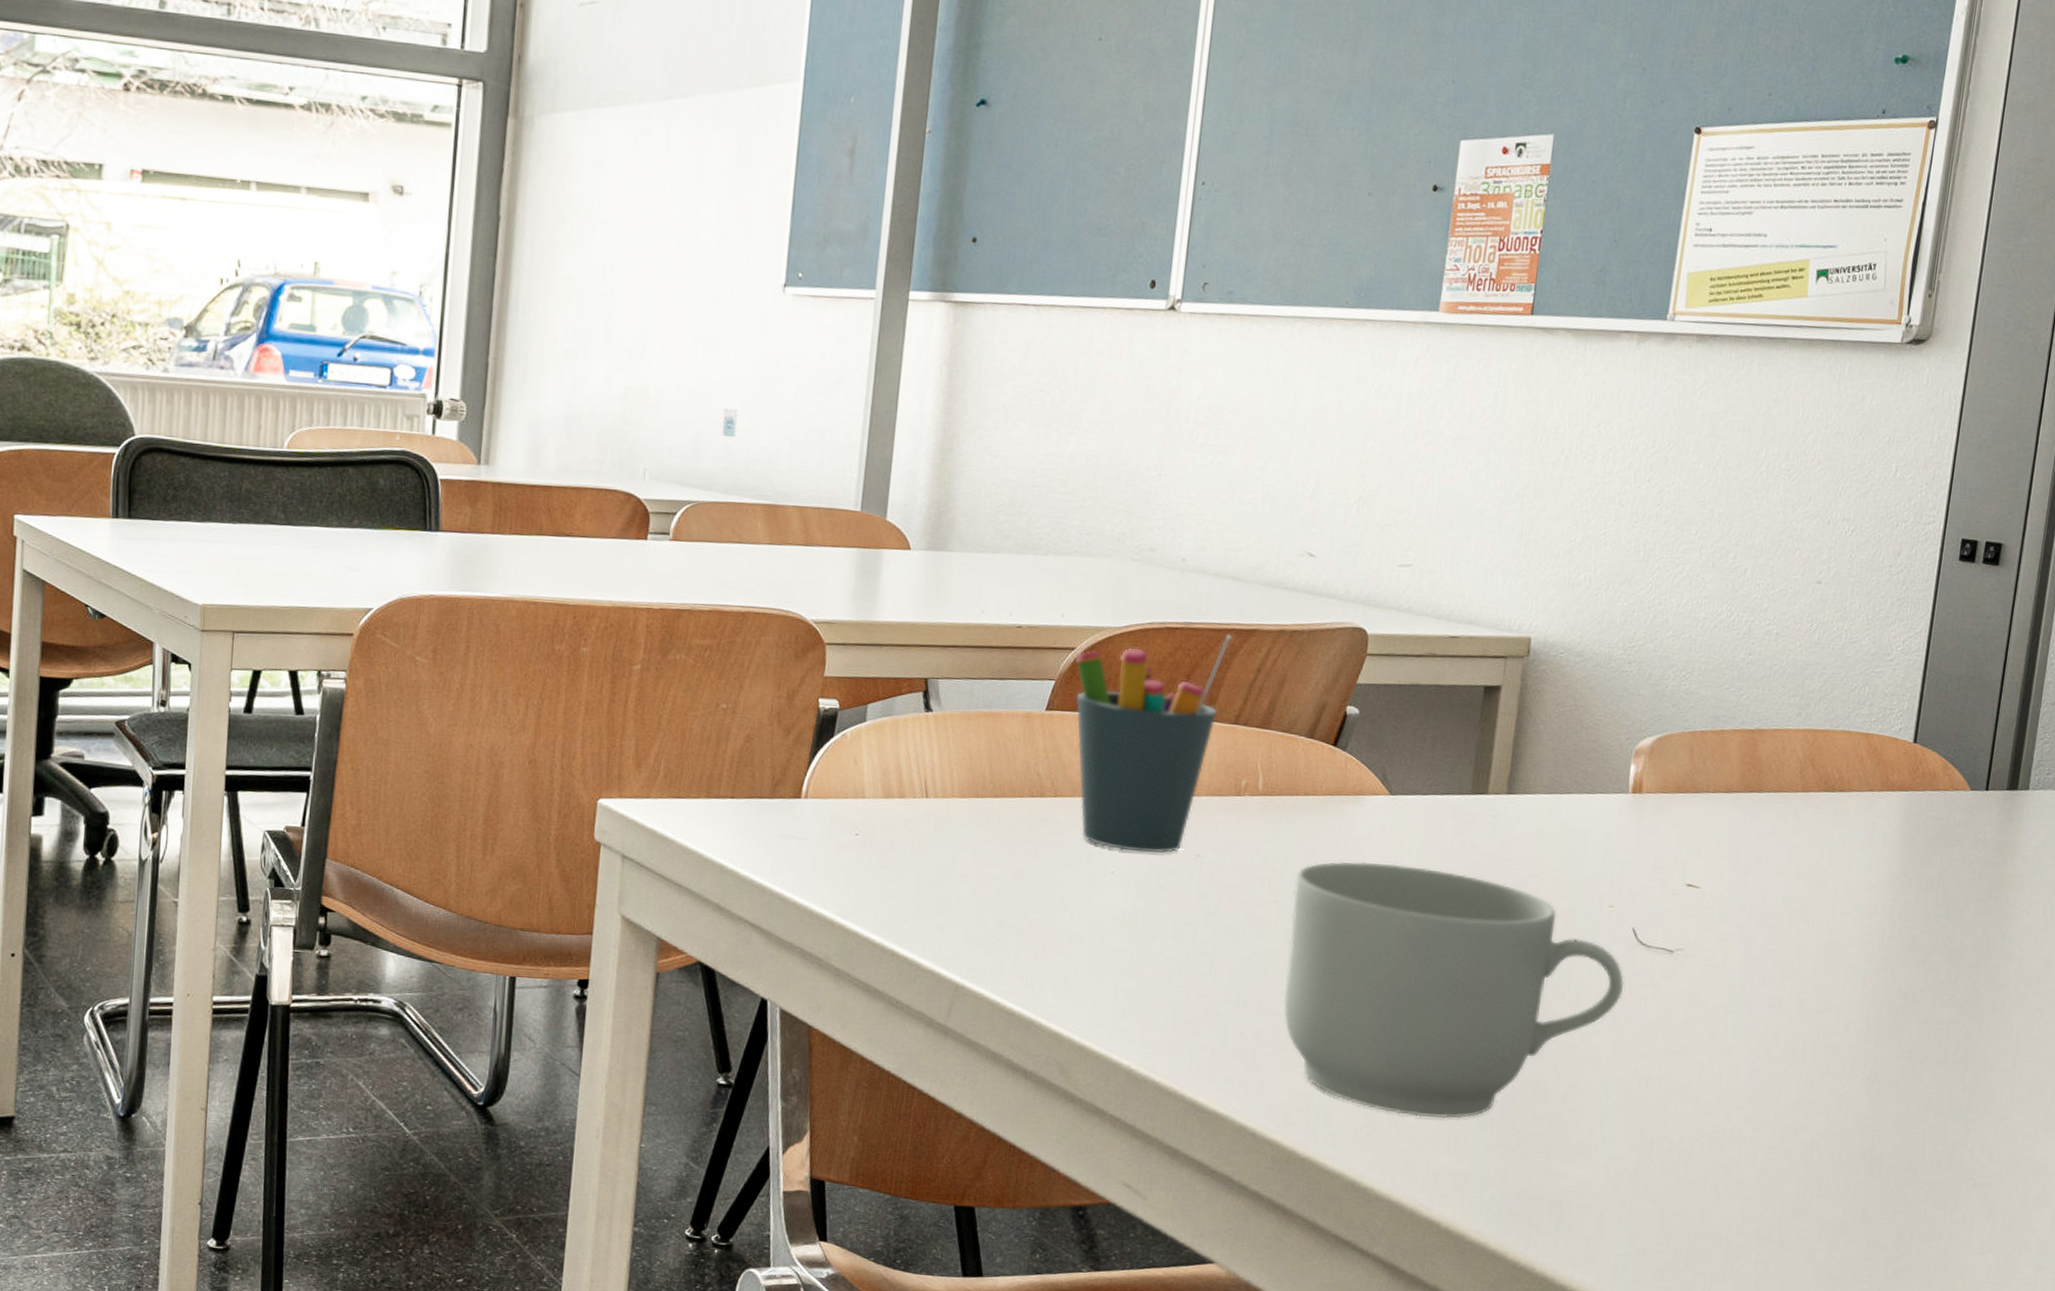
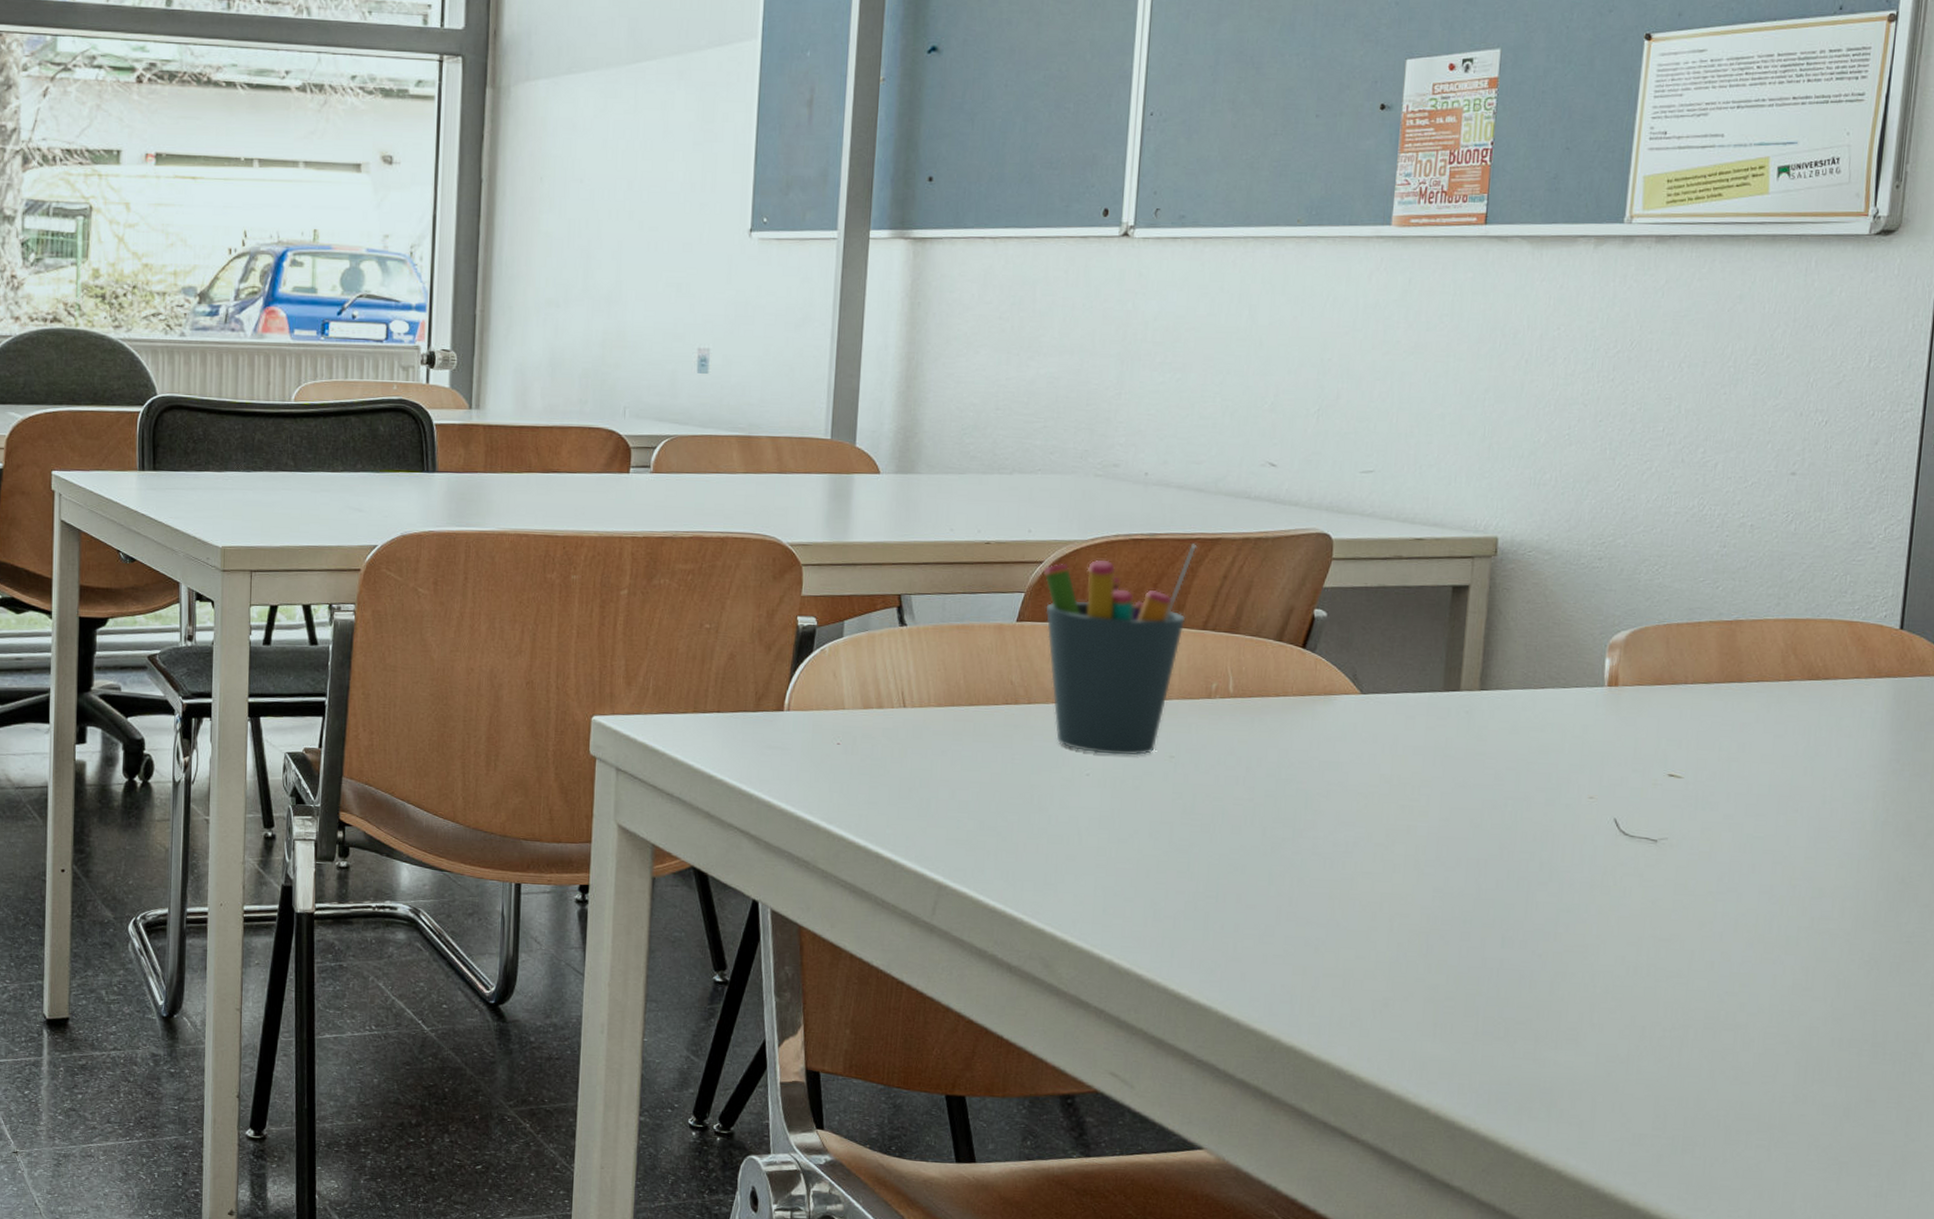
mug: present [1283,861,1625,1119] -> none [1262,759,1608,1008]

